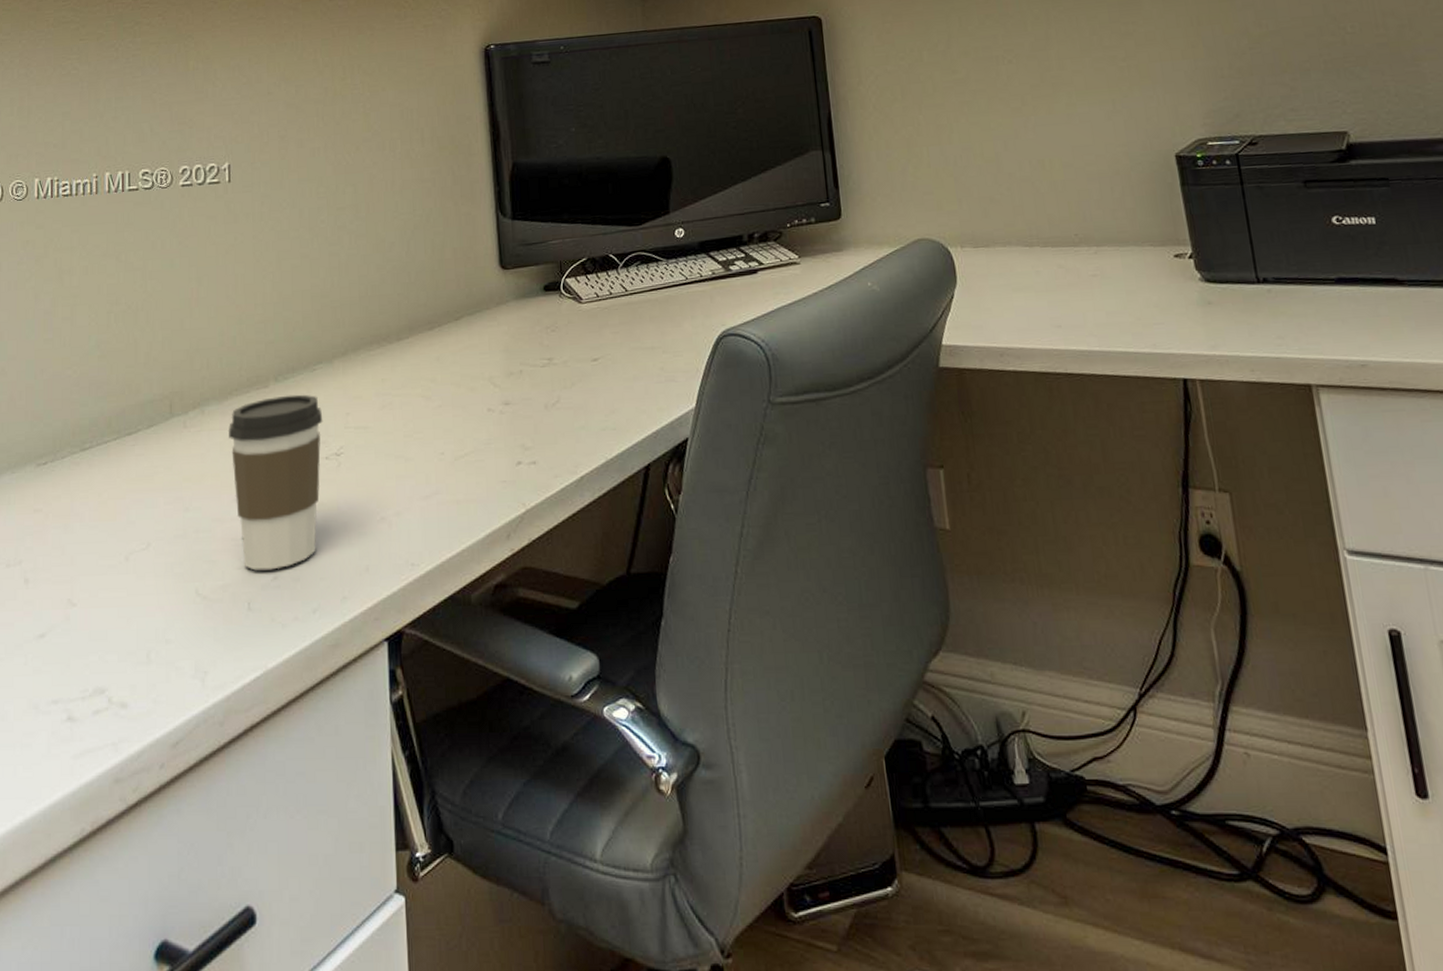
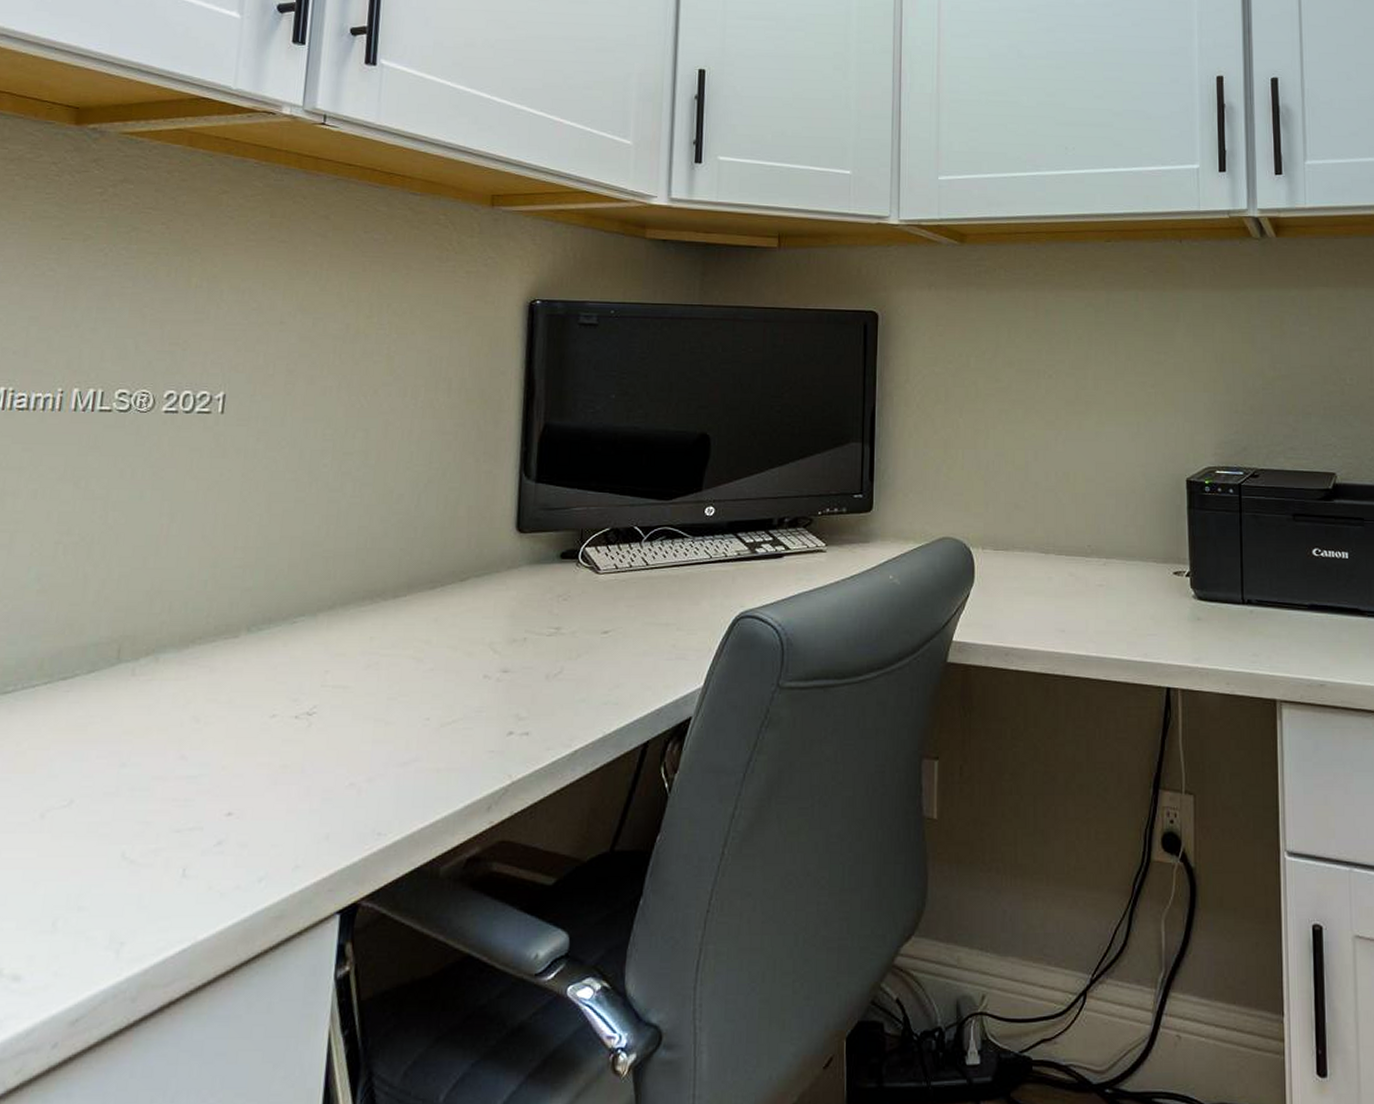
coffee cup: present [228,394,323,571] -> none [183,647,298,834]

